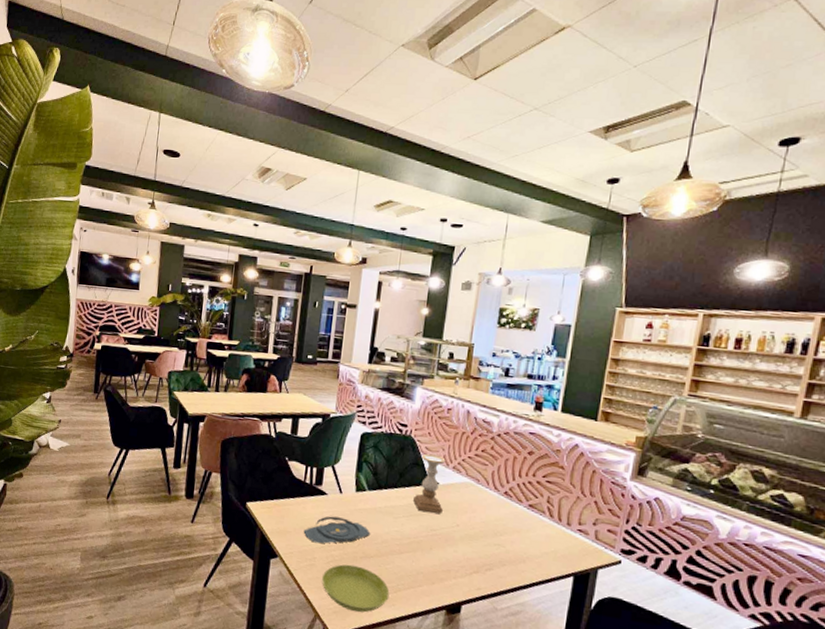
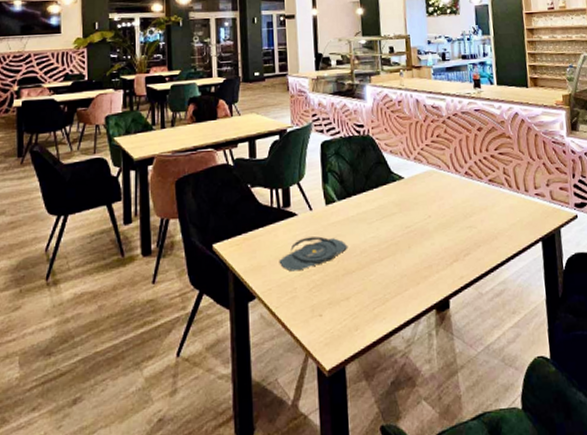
saucer: present [322,564,390,613] -> none [307,285,378,338]
candle holder: present [412,453,446,514] -> none [382,149,413,210]

